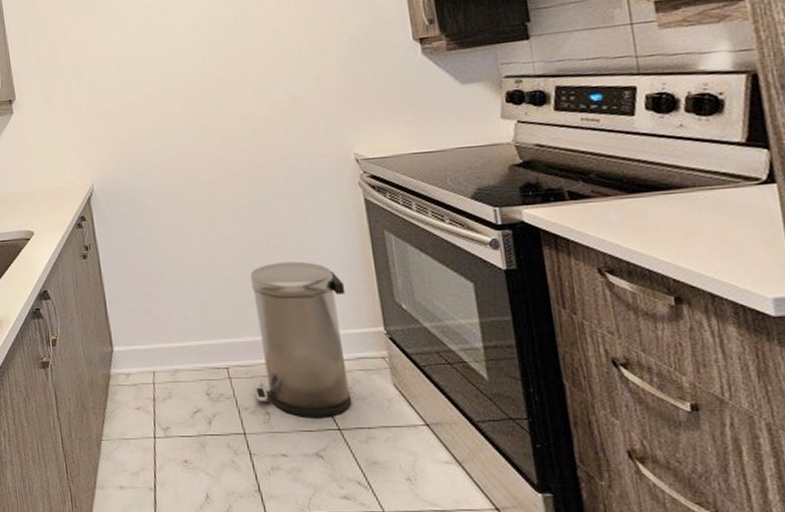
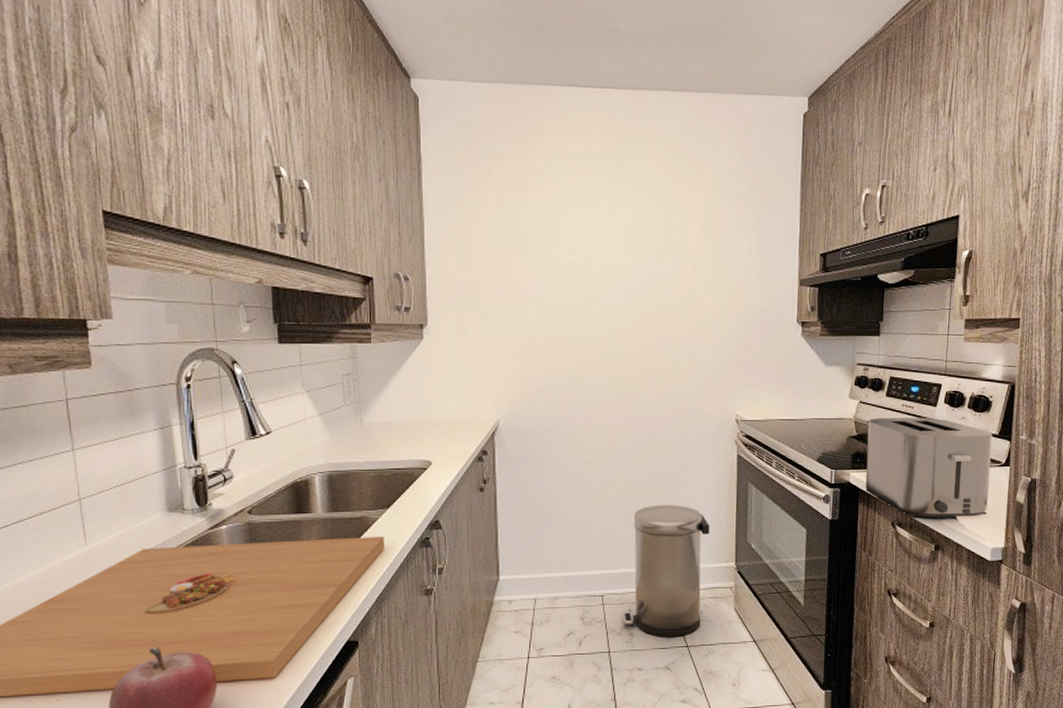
toaster: none [535,130,752,261] -> present [865,418,993,517]

